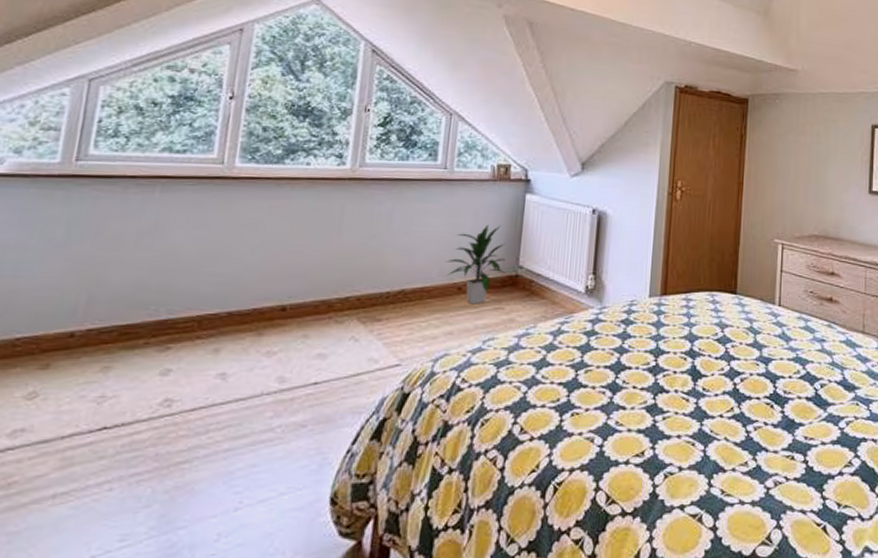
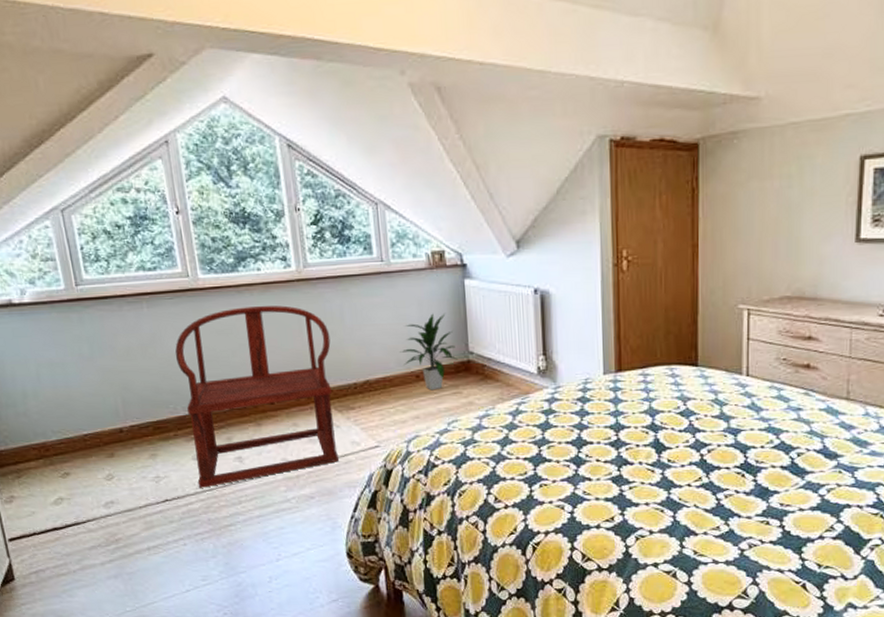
armchair: none [156,201,372,412] -> present [175,305,338,488]

